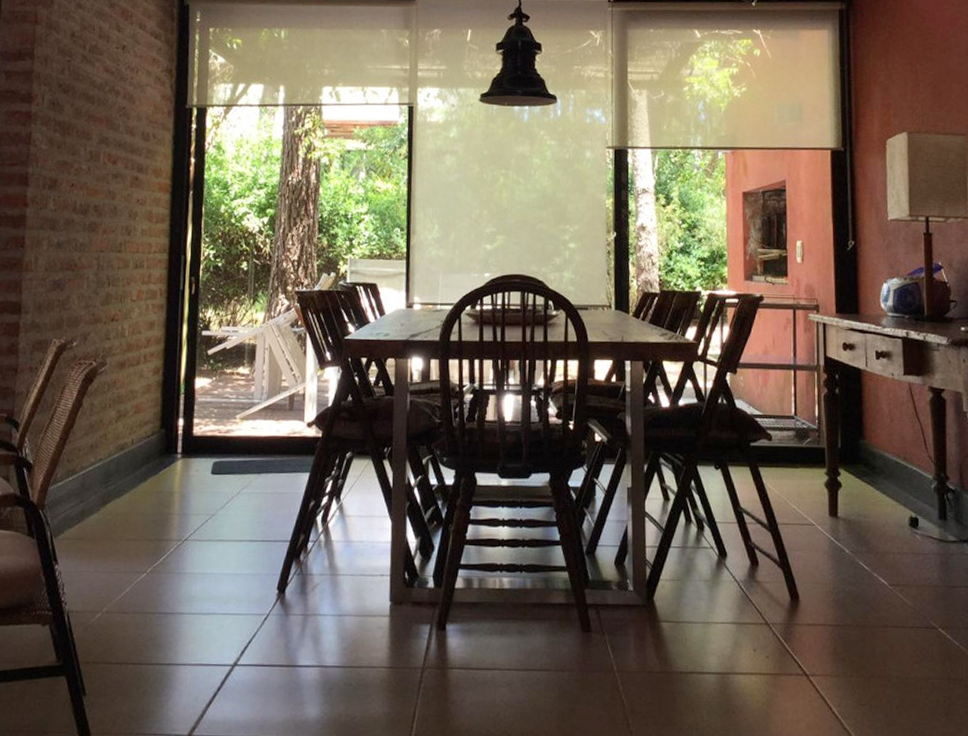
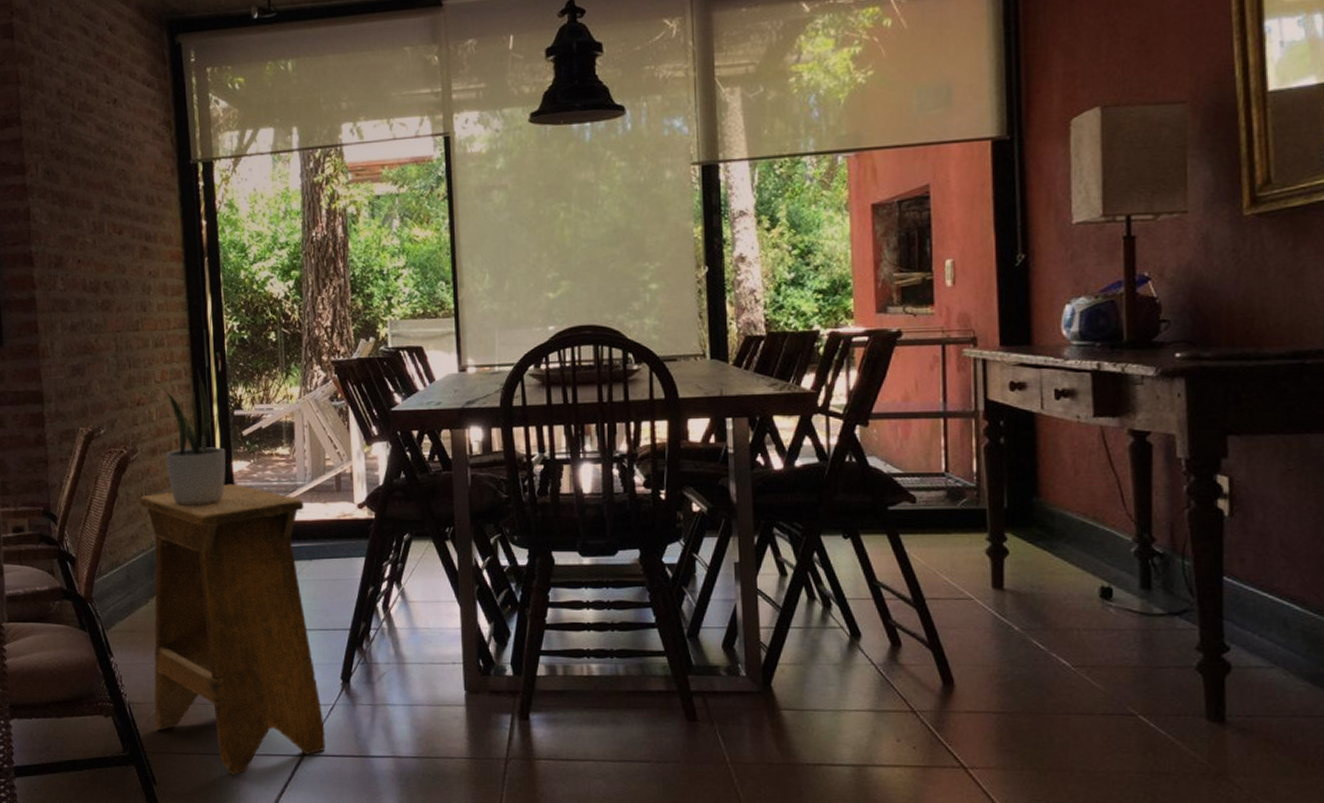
stool: none [91,399,258,685] -> present [139,484,326,775]
potted plant: none [133,290,190,419] -> present [165,368,226,506]

